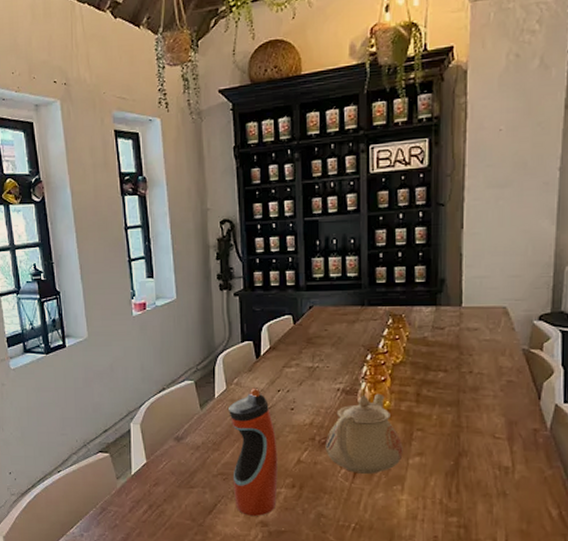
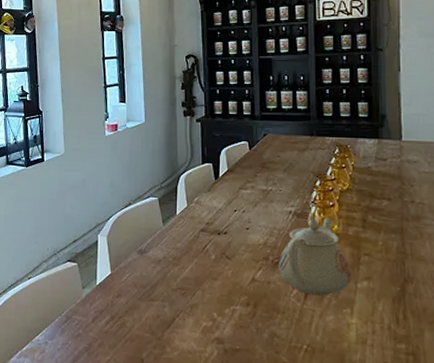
water bottle: present [229,388,278,516] -> none [189,207,233,333]

